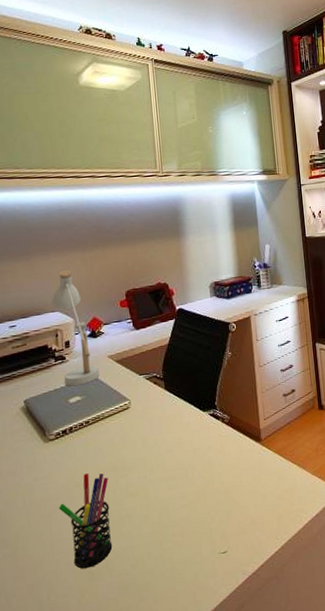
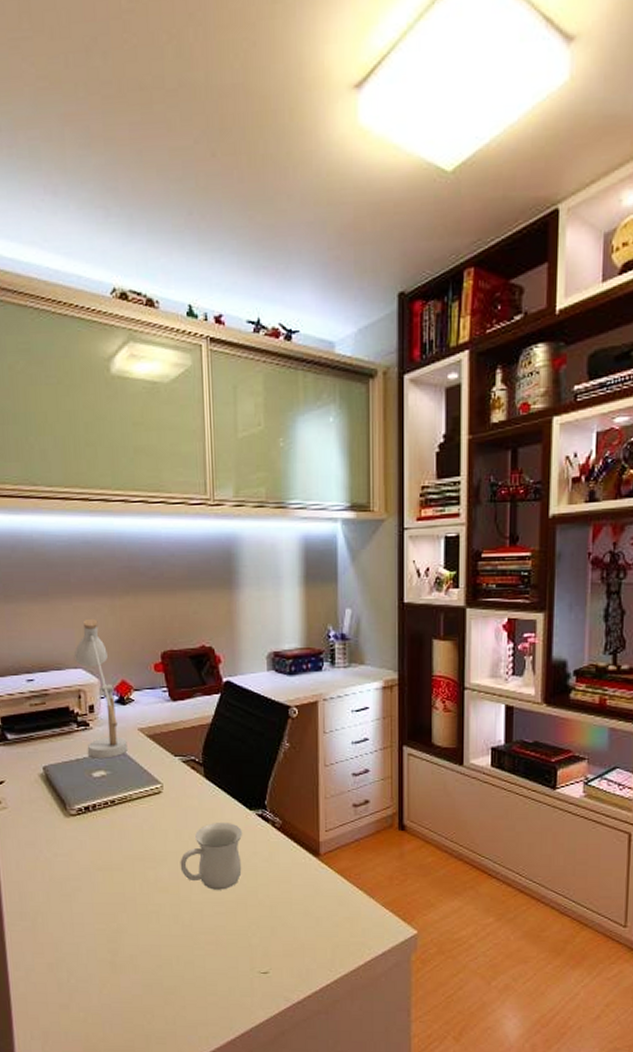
pen holder: present [59,473,113,569] -> none [80,858,138,959]
mug: none [147,424,200,486] -> present [180,822,243,890]

